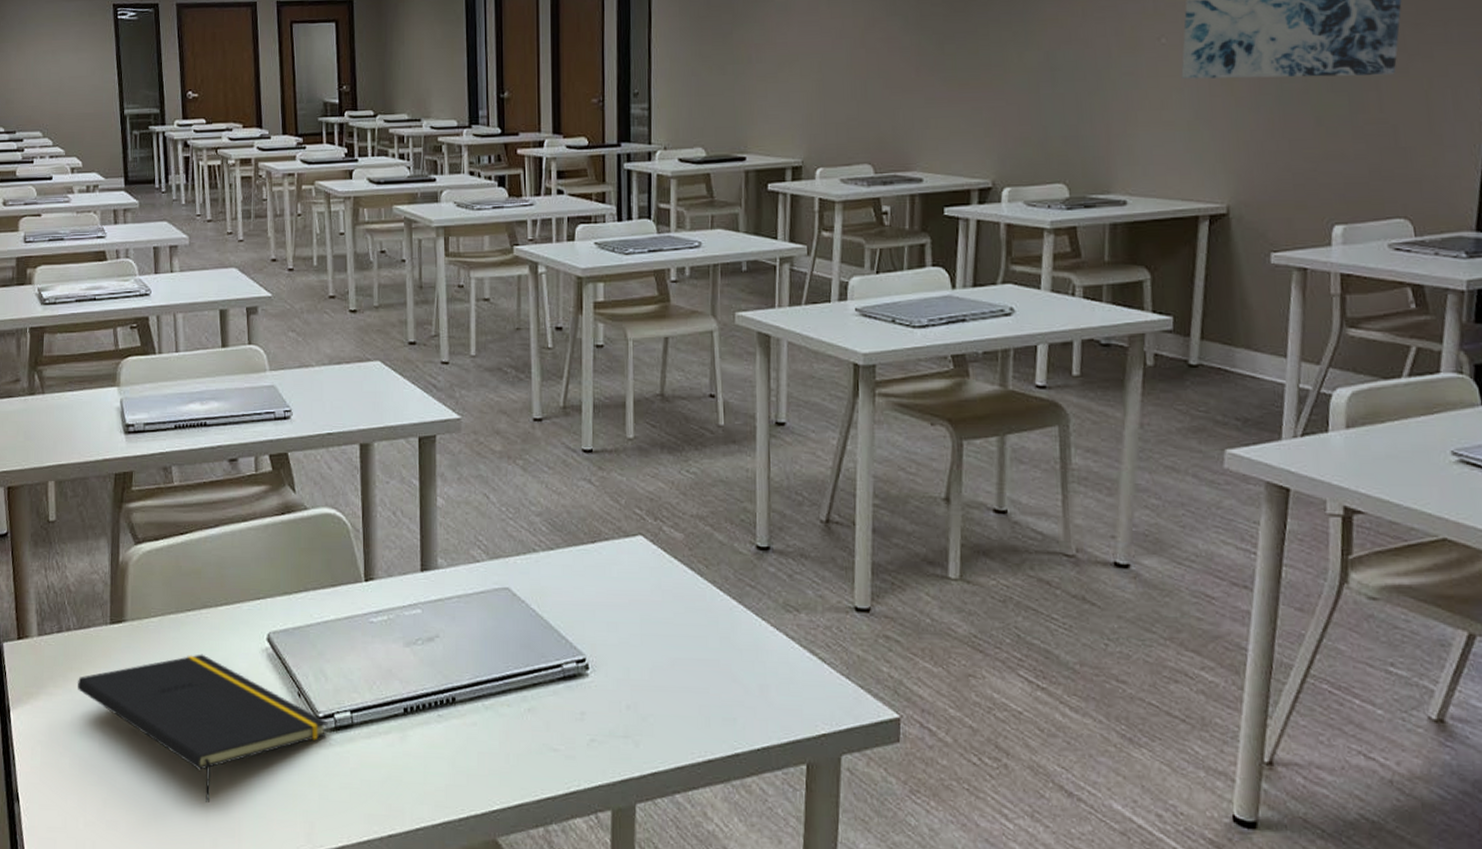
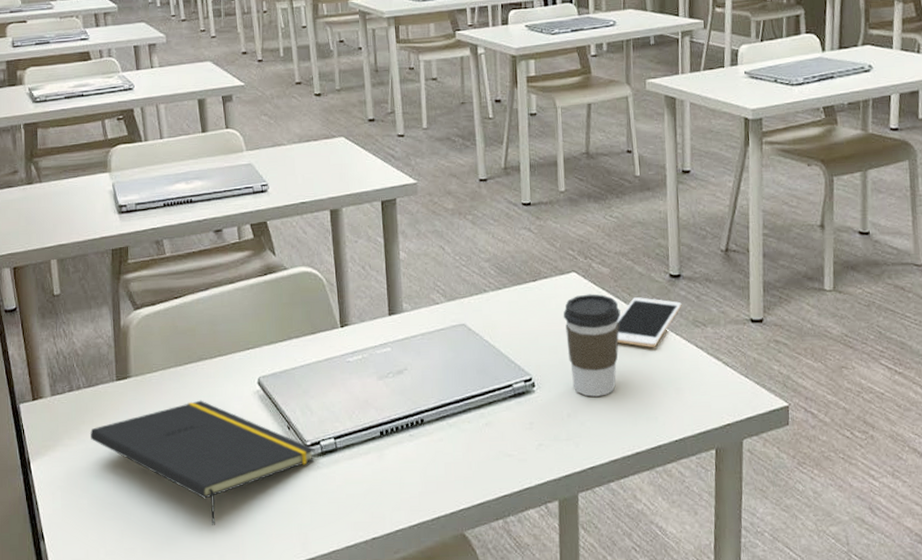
coffee cup: none [625,562,695,687] -> present [563,294,621,397]
cell phone: none [690,571,771,632] -> present [616,297,682,347]

